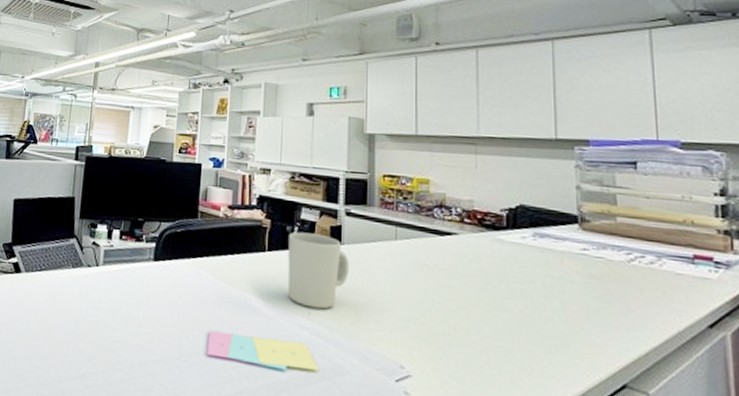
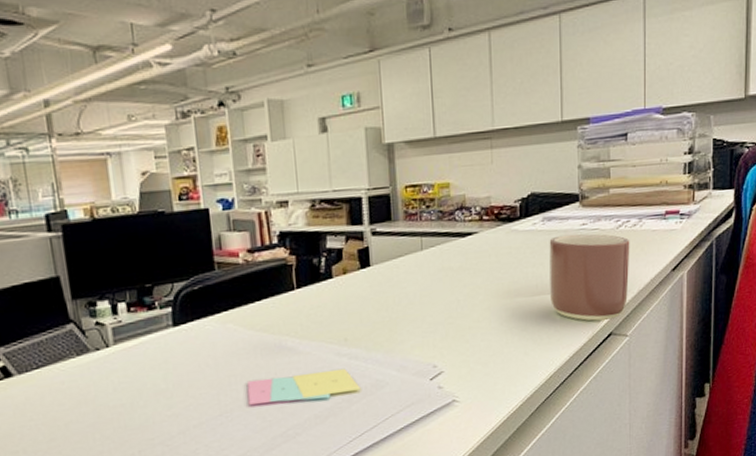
mug: present [287,231,349,309] -> none [317,260,380,335]
mug: none [541,256,648,368] -> present [548,234,630,321]

